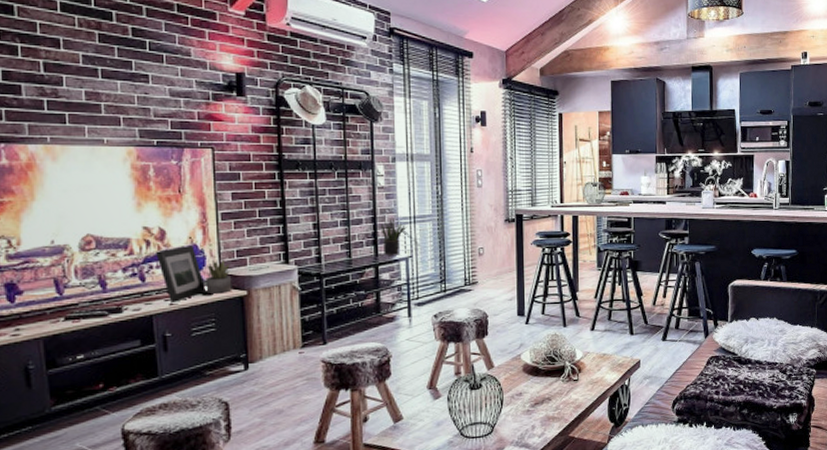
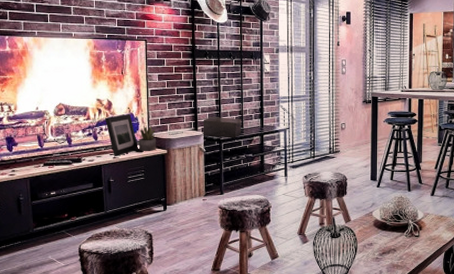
decorative box: none [296,245,350,272] -> present [203,117,242,138]
potted plant: present [382,218,408,256] -> none [267,97,287,127]

